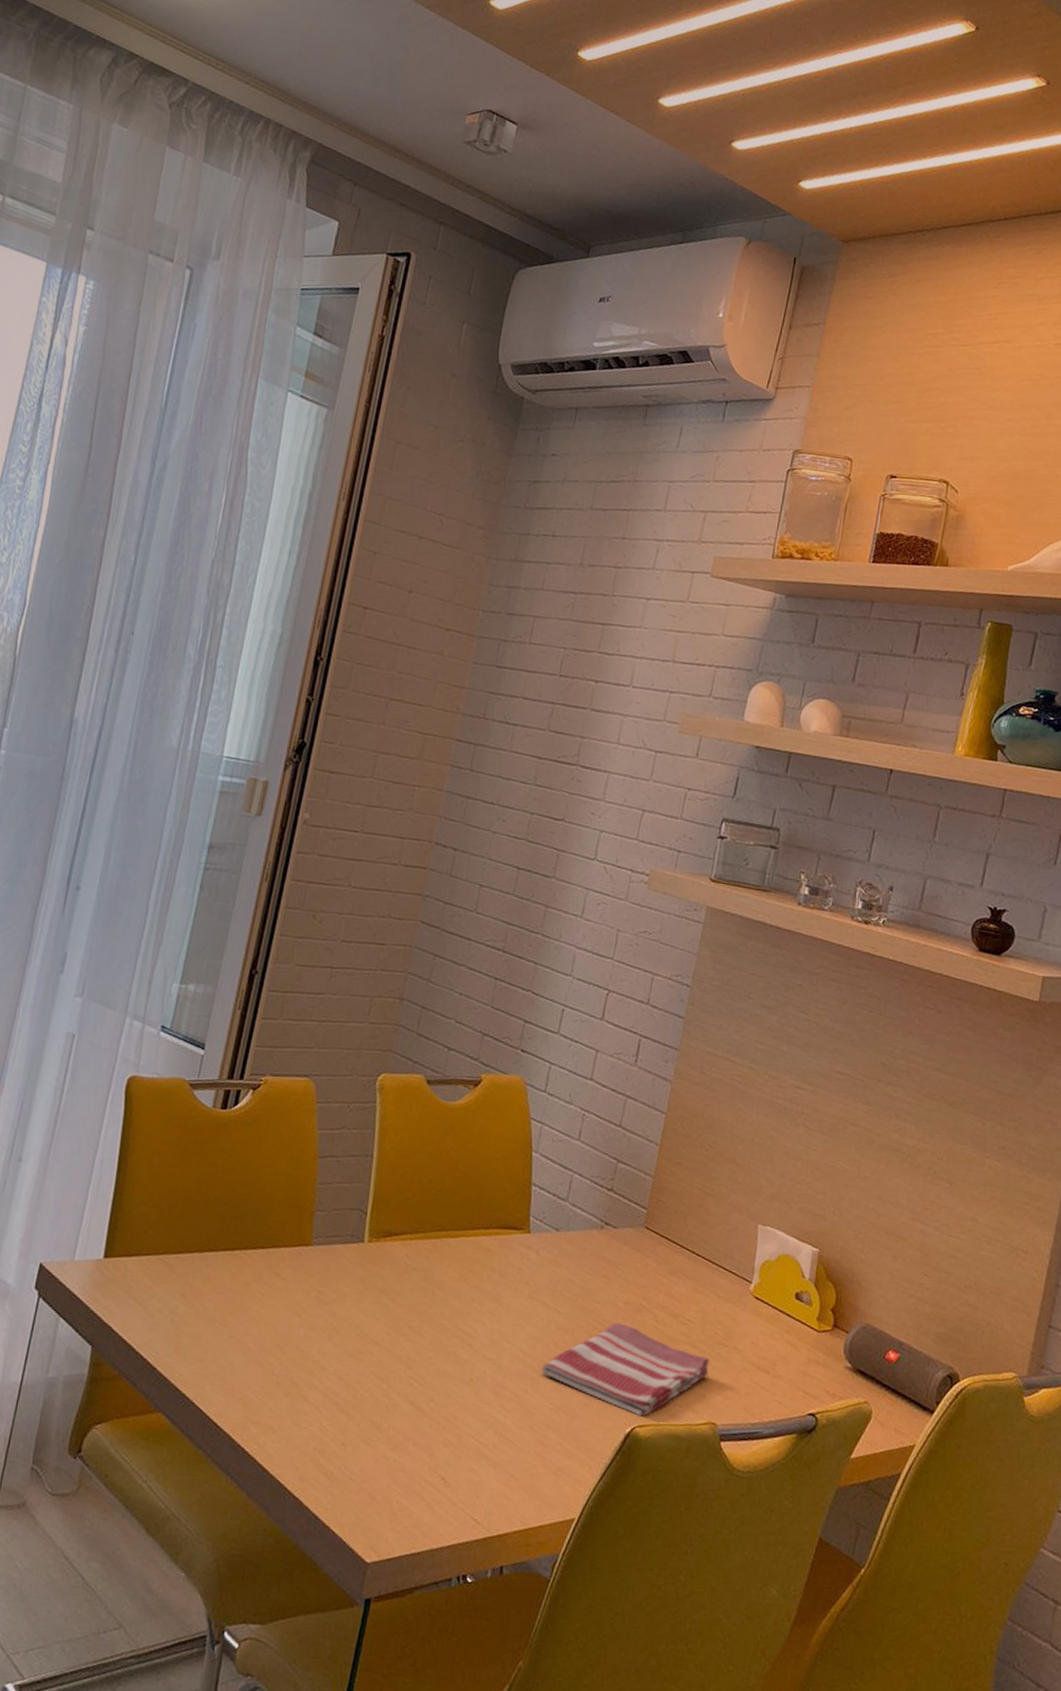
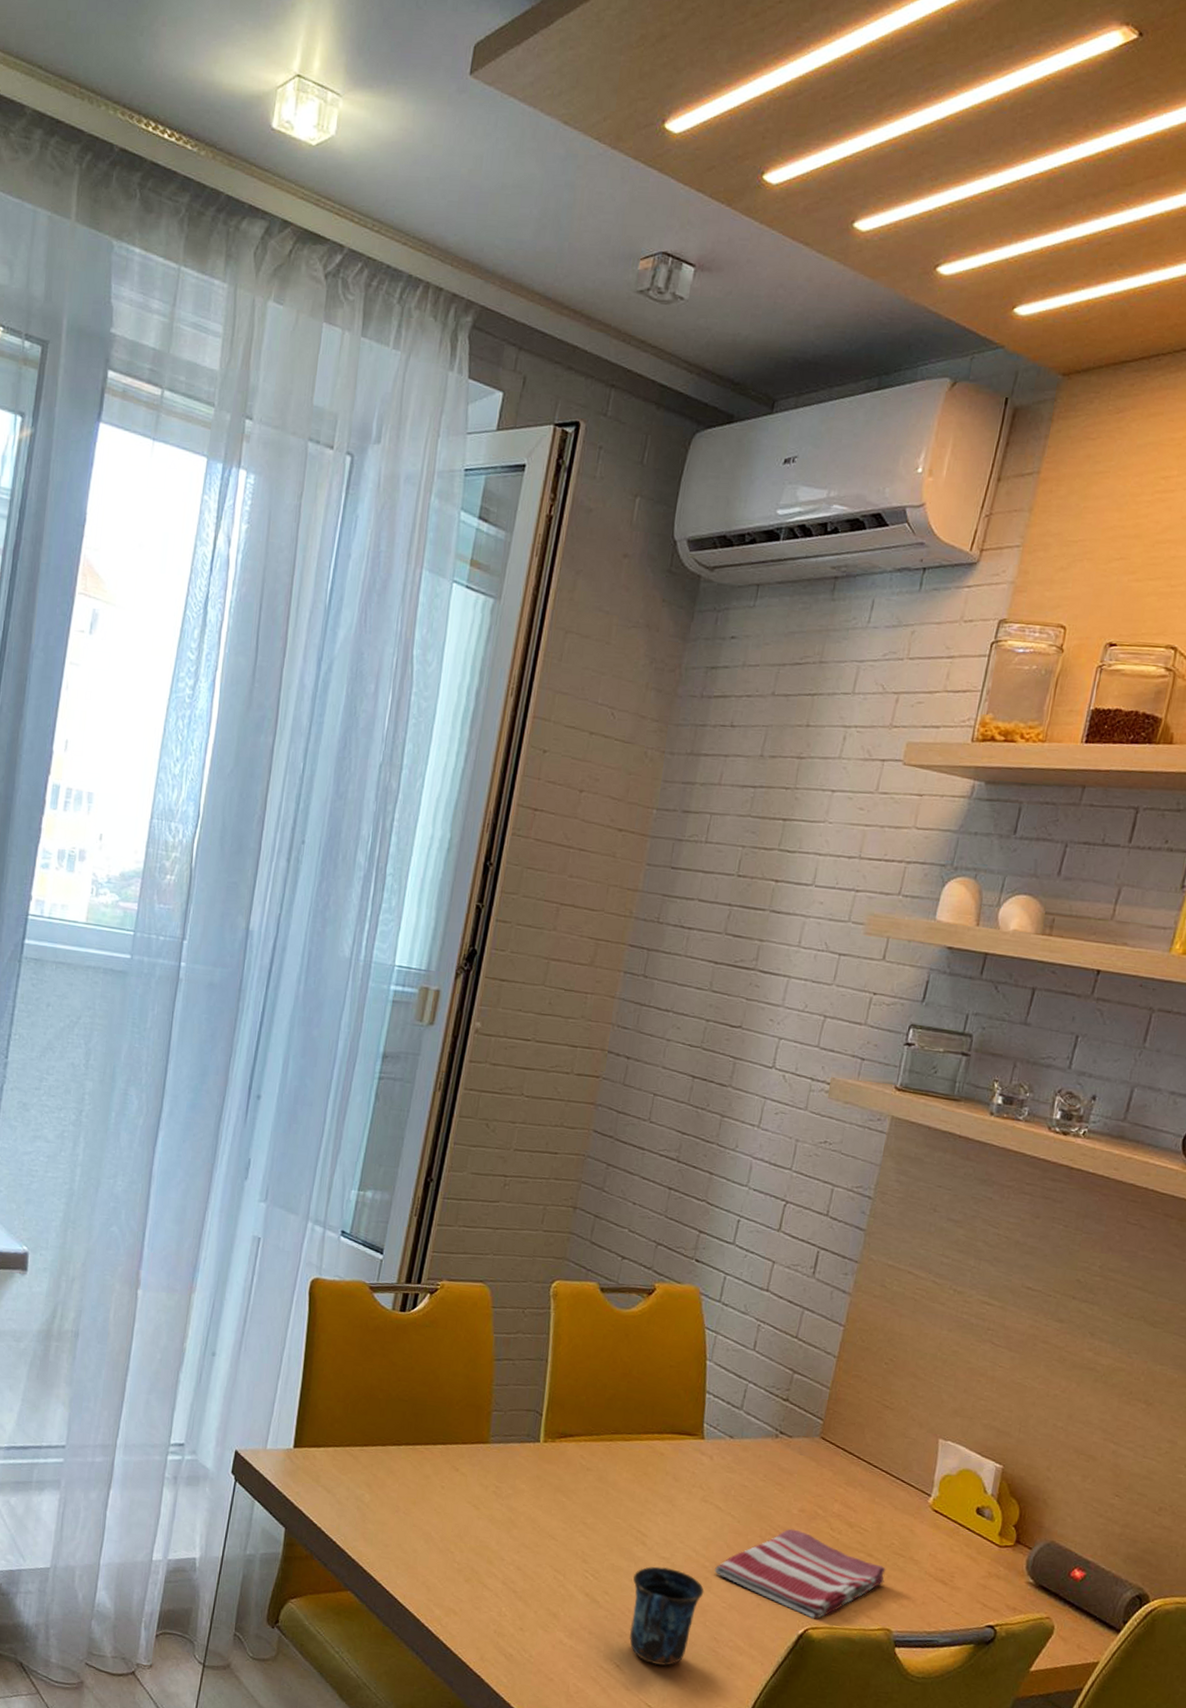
mug: none [455,1369,531,1475] -> present [629,1566,704,1666]

